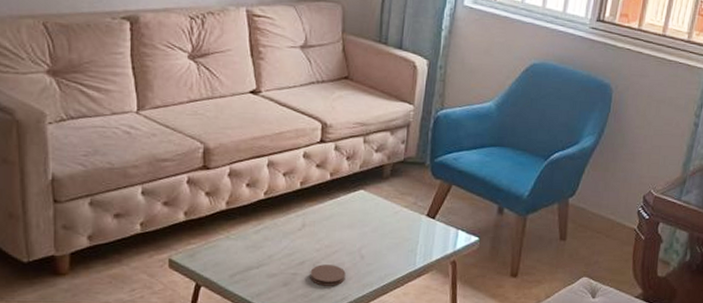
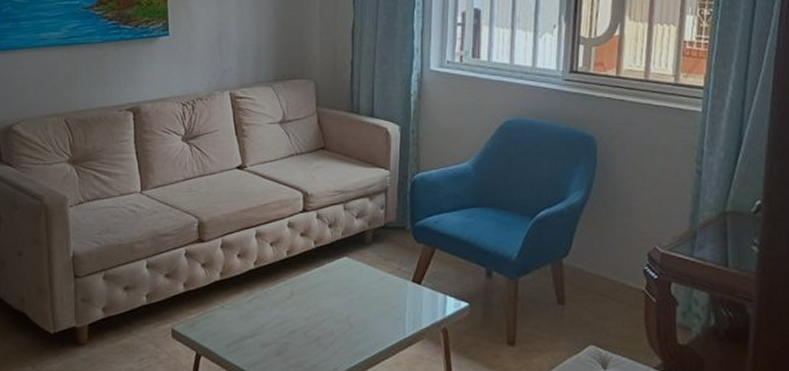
coaster: present [310,264,346,286] -> none [301,333,336,356]

